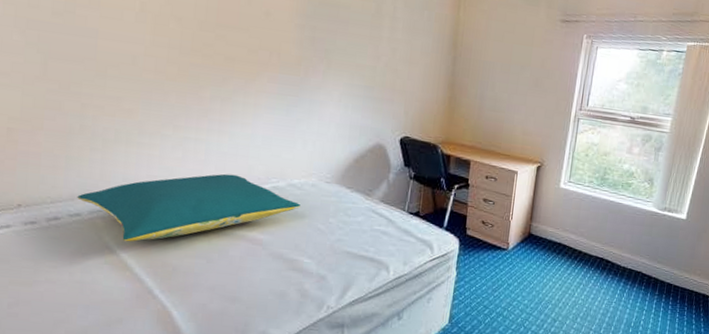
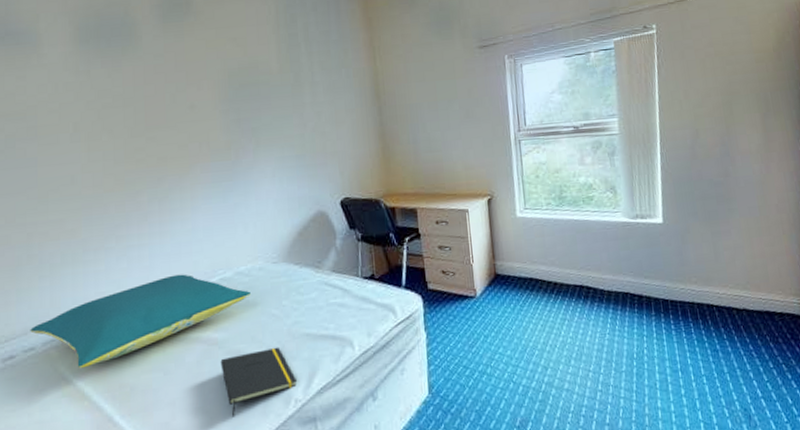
notepad: none [262,257,333,311] -> present [220,347,298,418]

